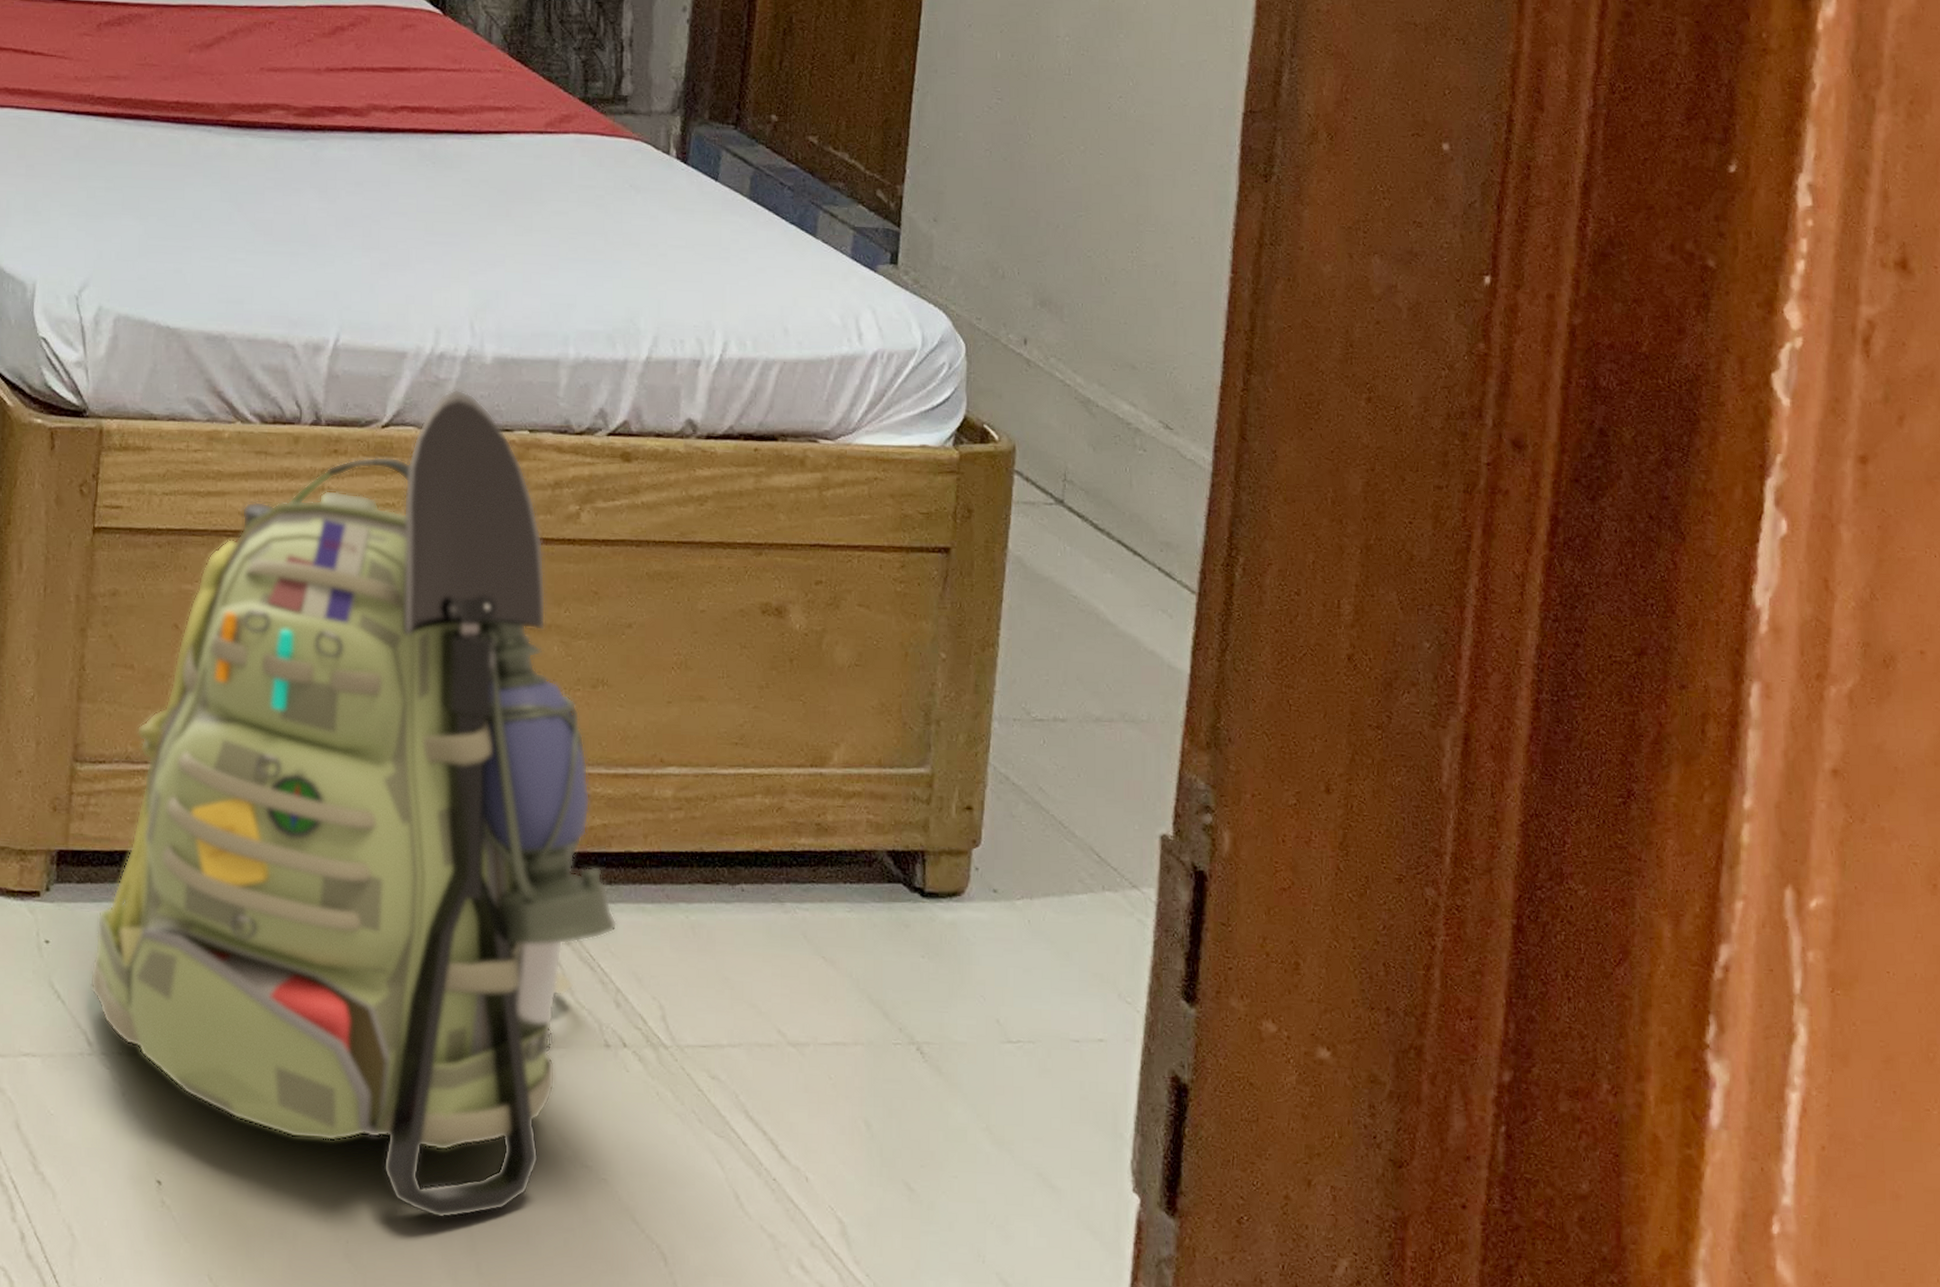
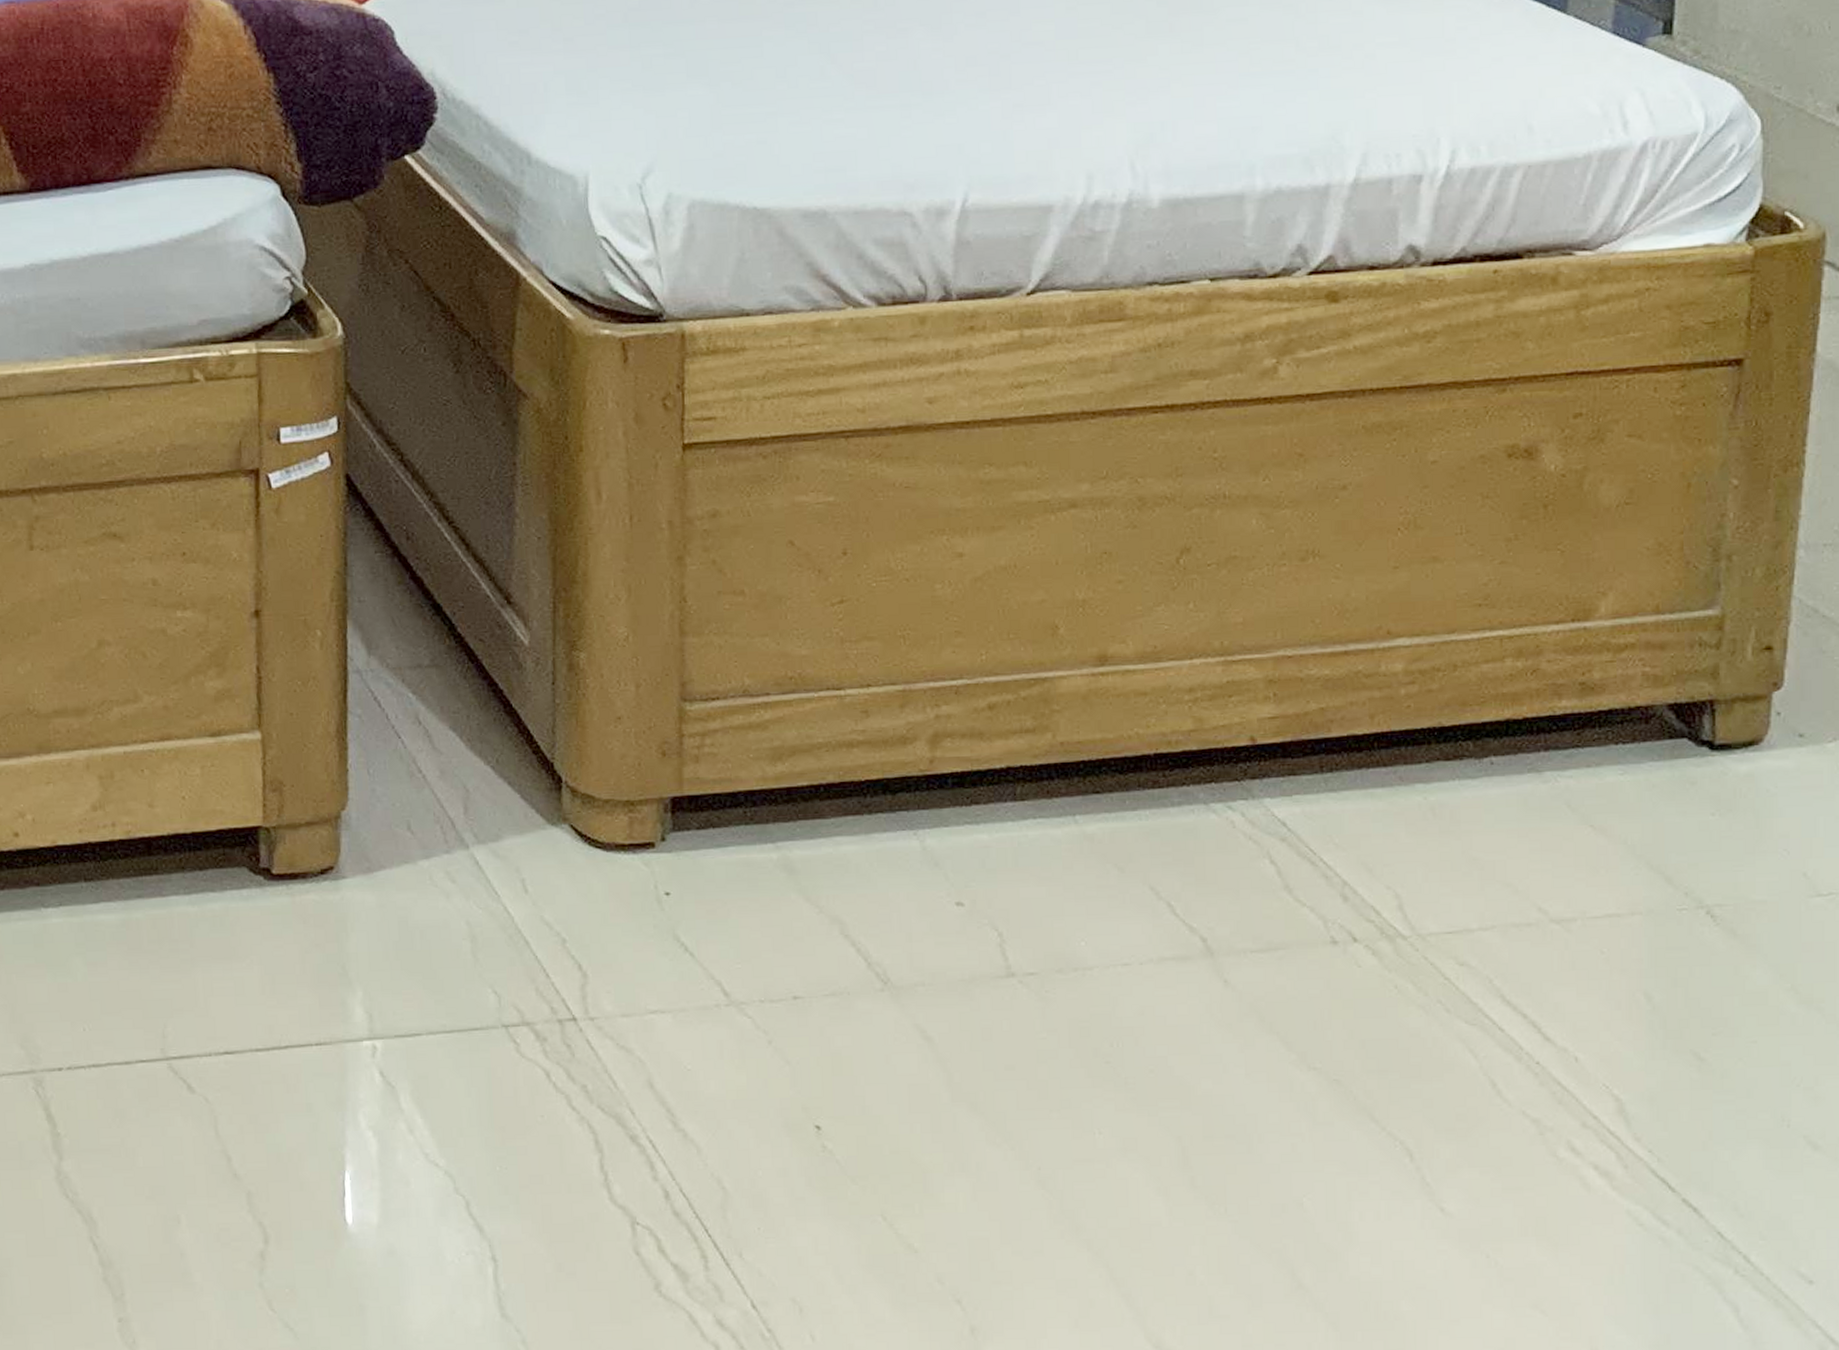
backpack: present [89,389,618,1220] -> none [720,241,1342,1137]

